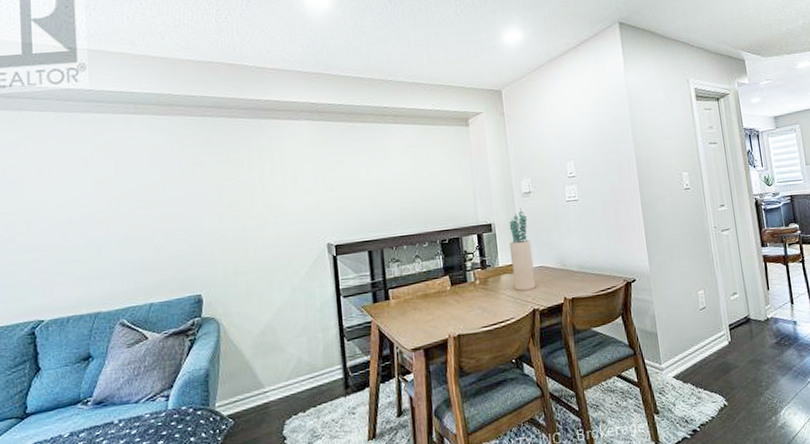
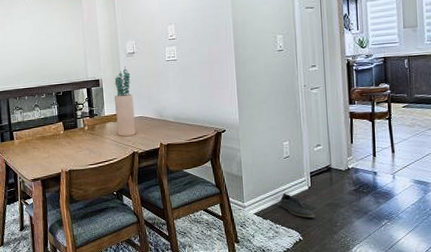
shoe: none [699,350,738,379] -> present [279,193,315,218]

